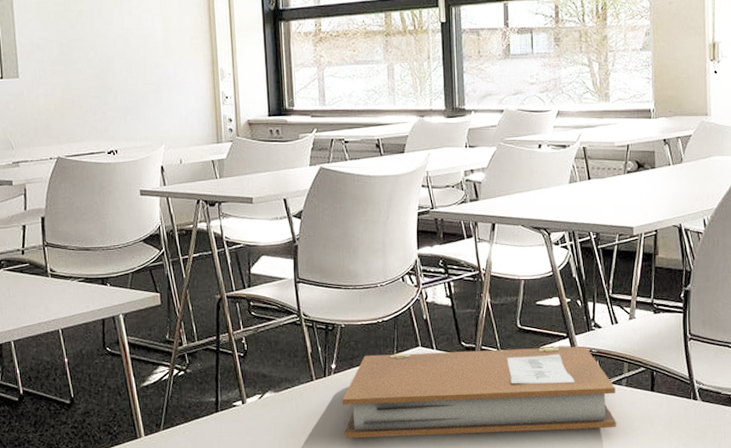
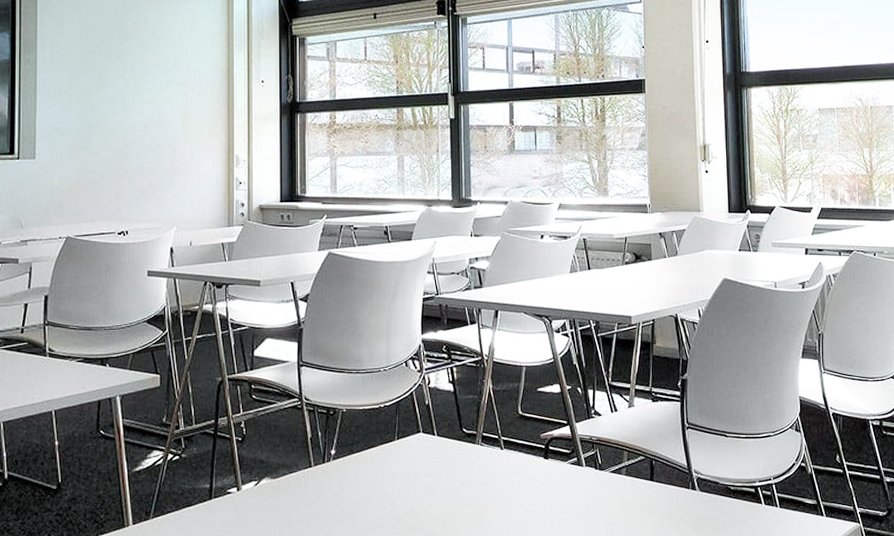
notebook: present [342,347,617,439] -> none [340,434,617,529]

